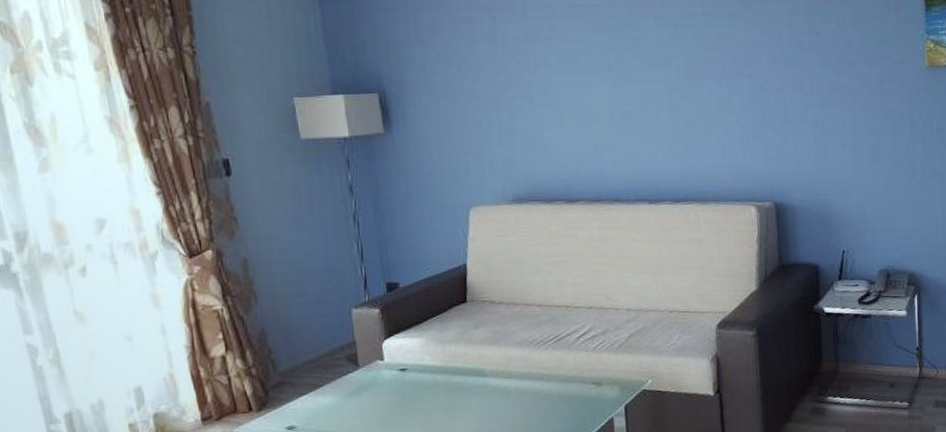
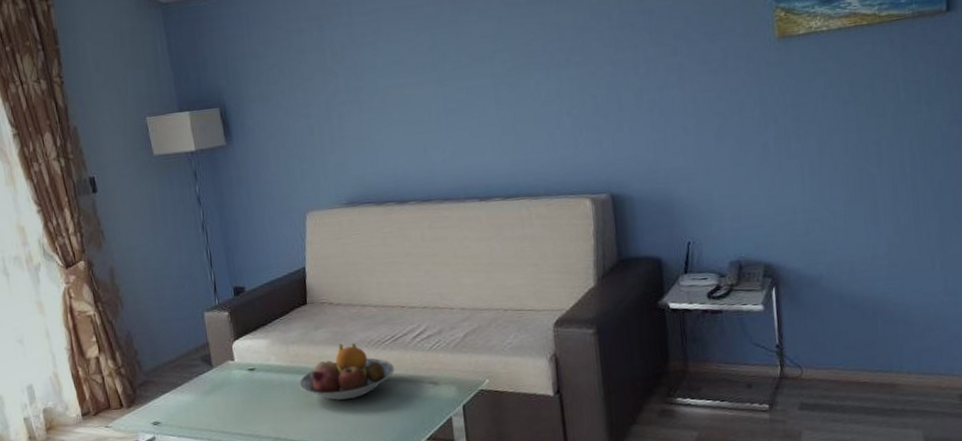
fruit bowl: none [454,343,557,402] -> present [299,343,394,401]

